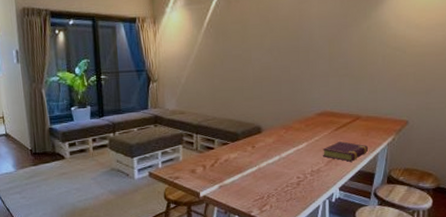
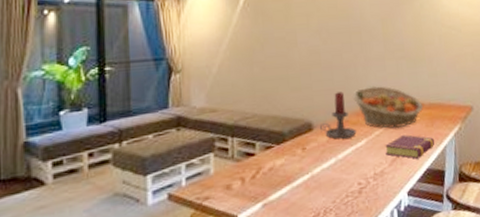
candle holder: none [267,102,299,141] -> present [319,91,357,139]
fruit basket: none [297,98,361,136] -> present [352,85,424,129]

